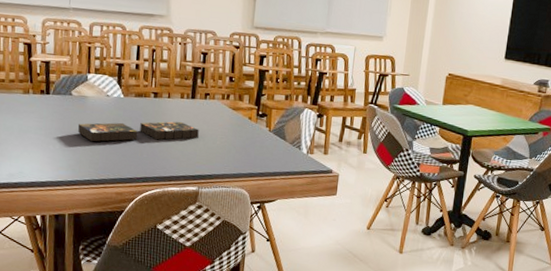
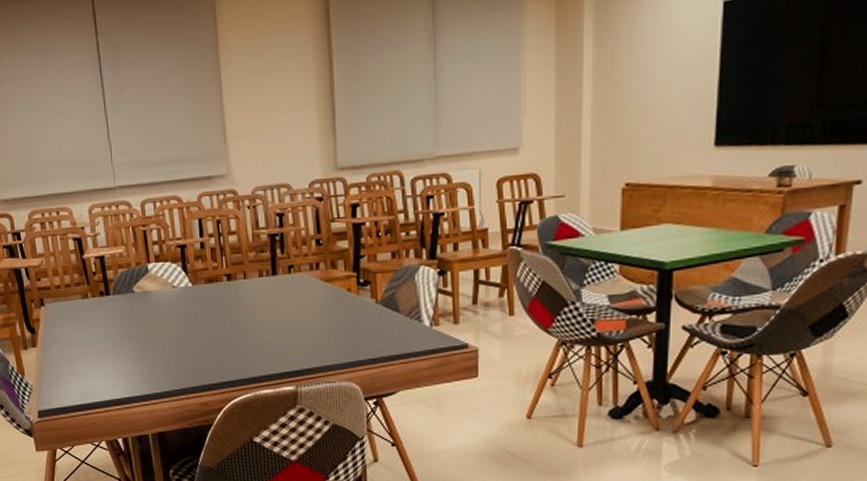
board game: present [78,121,199,142] -> none [147,306,288,346]

